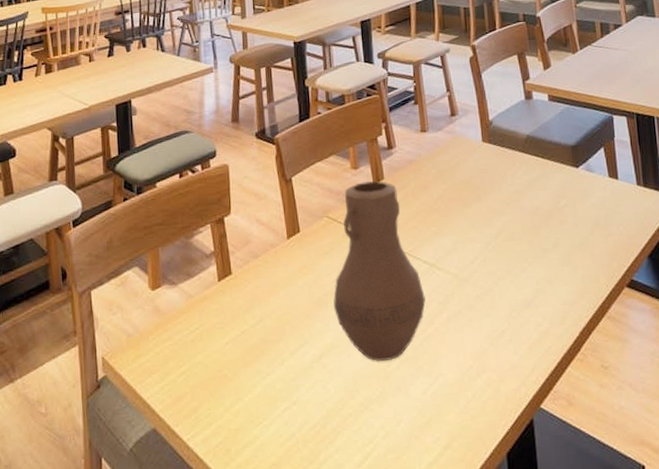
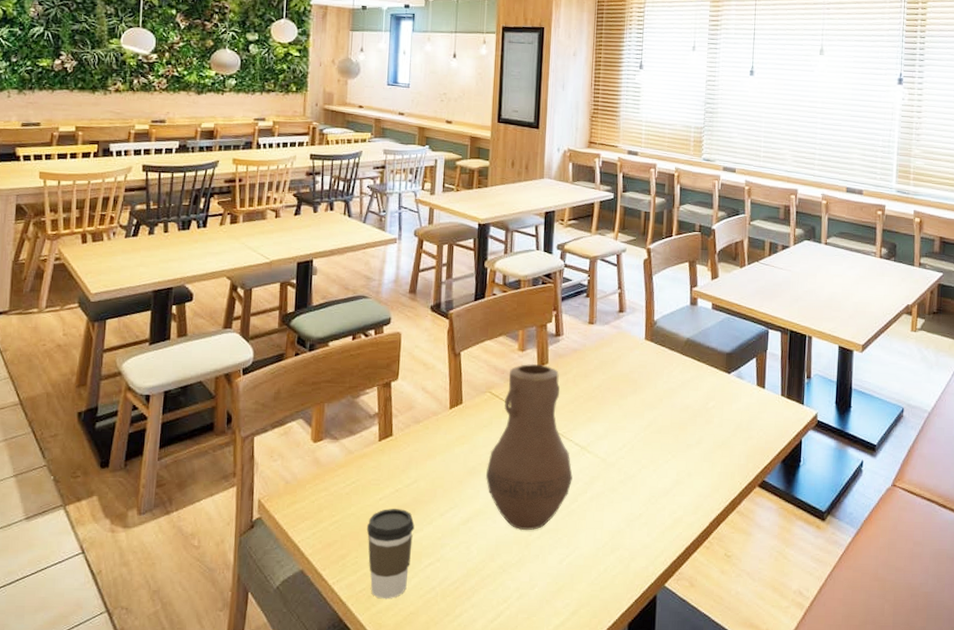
coffee cup: none [216,351,266,452] -> present [366,509,415,599]

